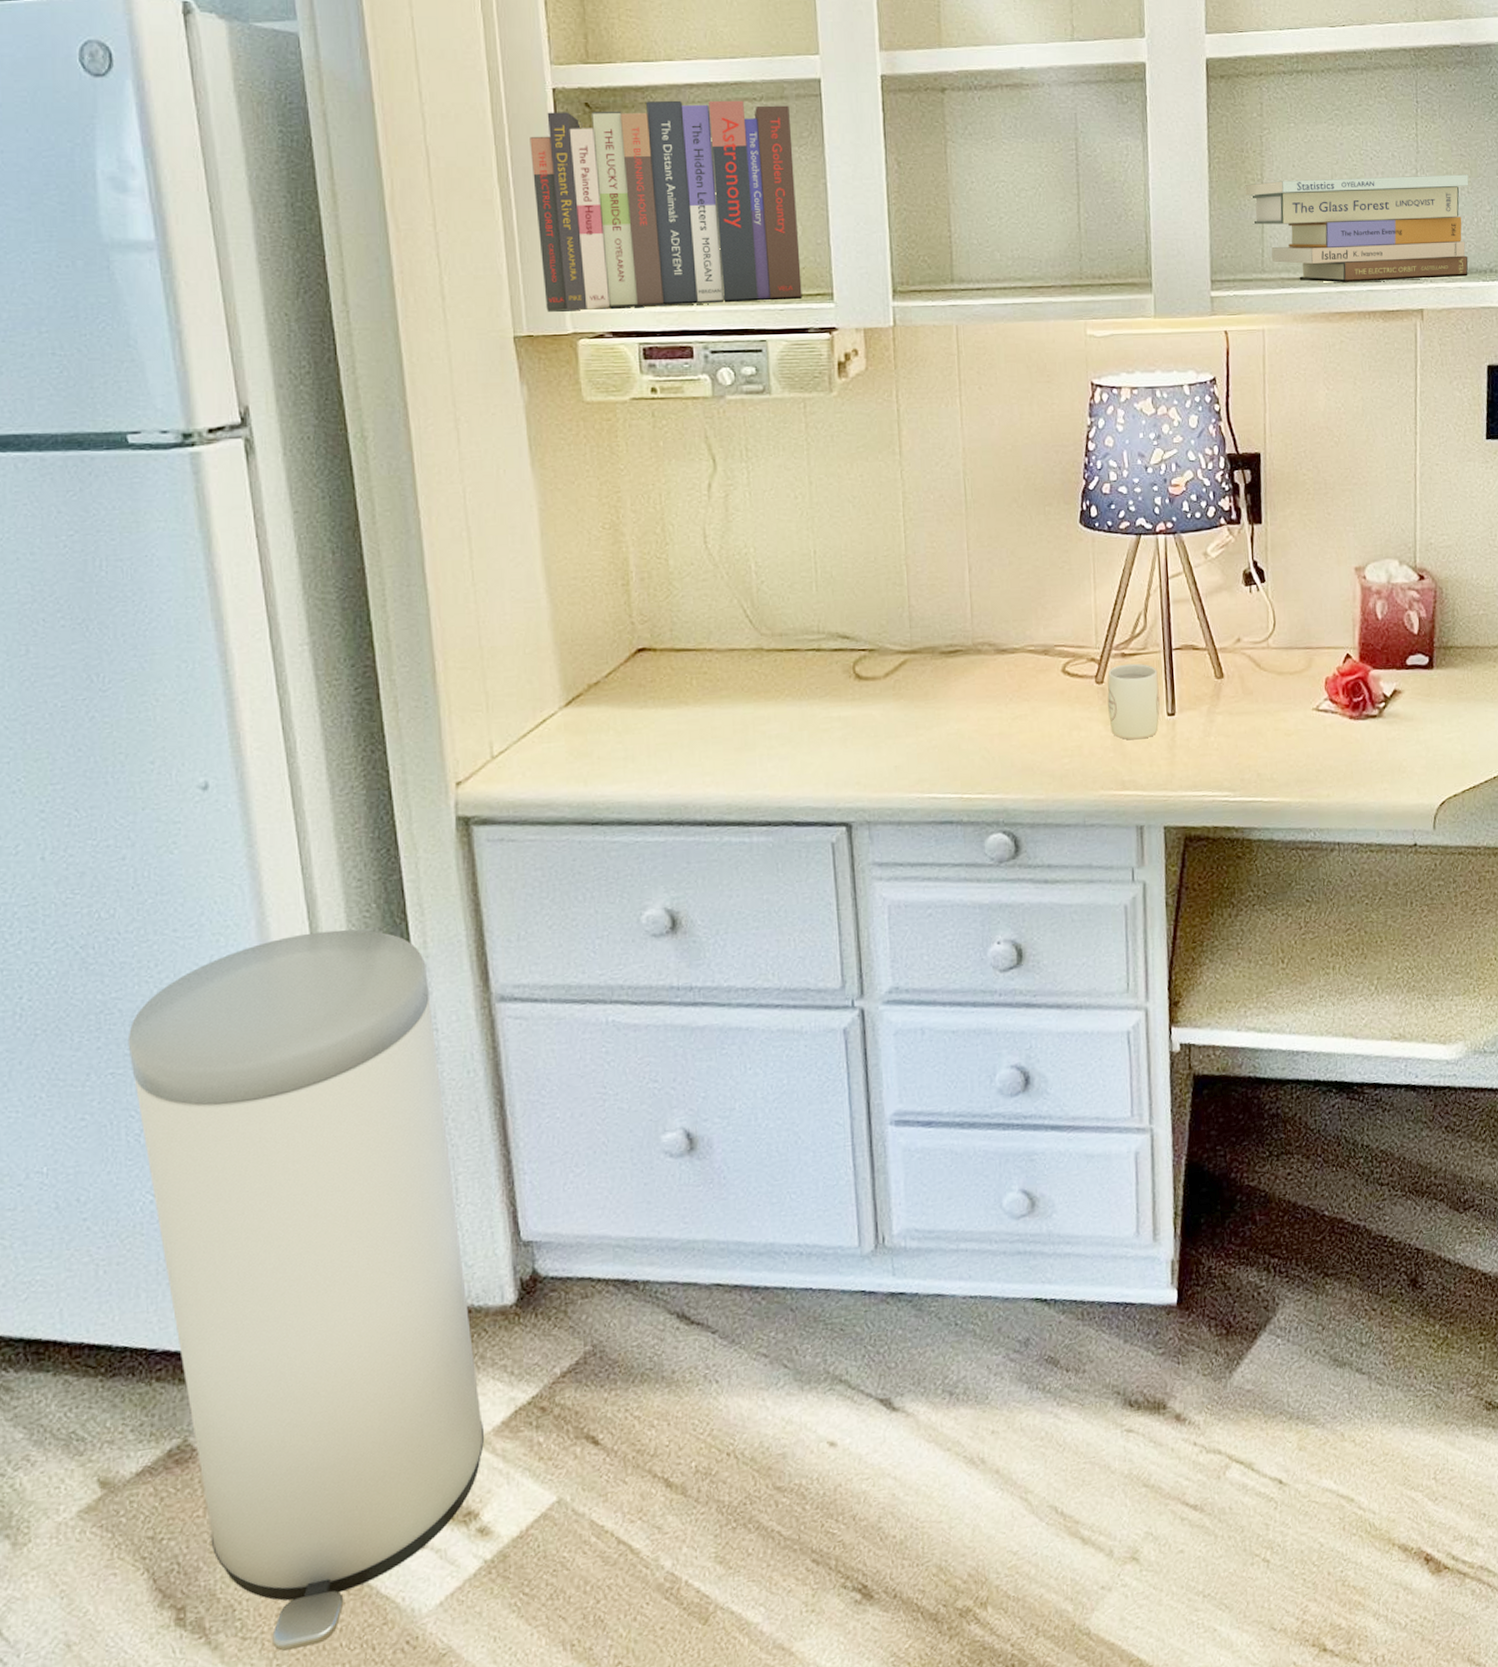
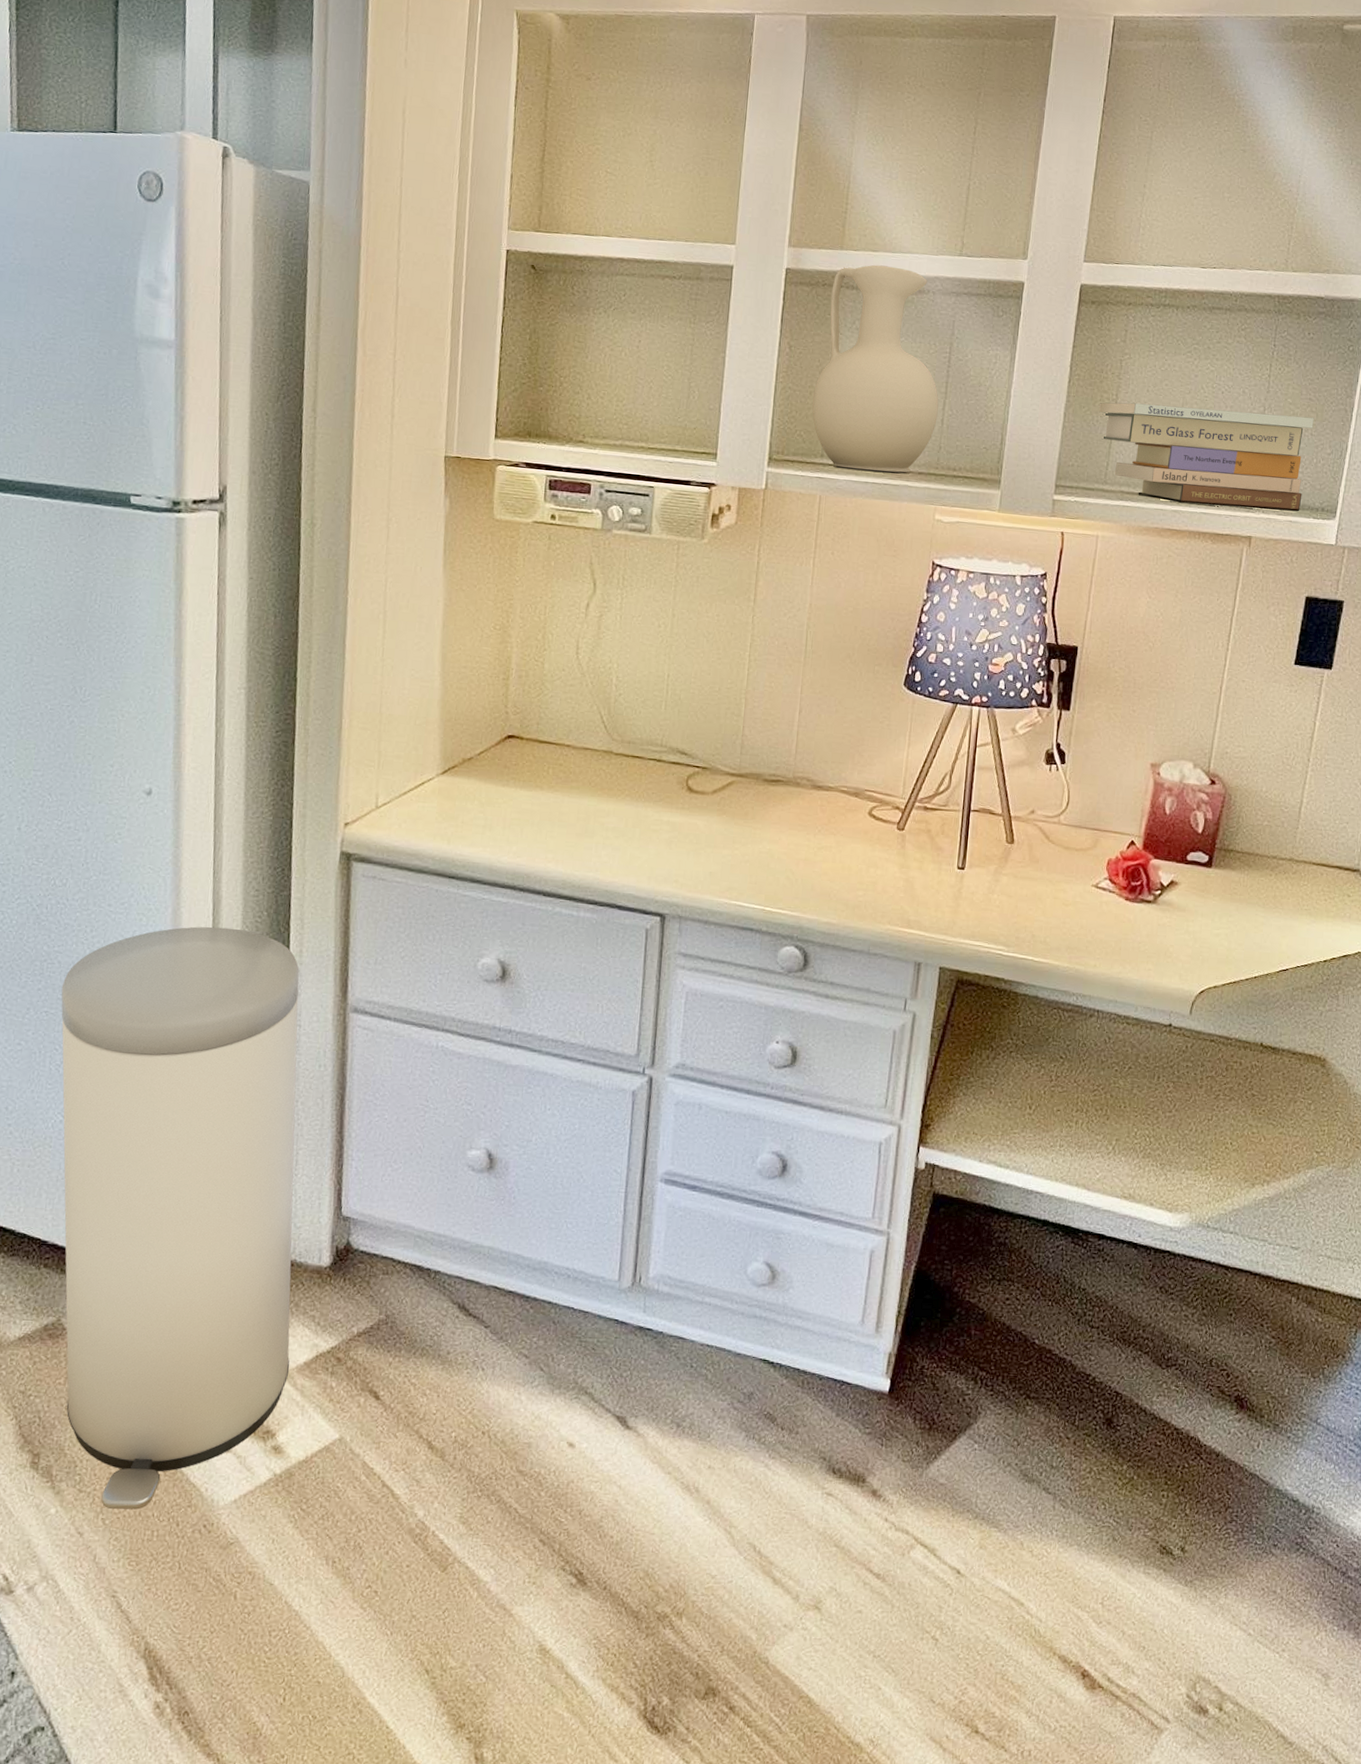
books: present [530,100,802,311] -> none [475,269,703,456]
ceramic jug: none [931,61,1073,293] -> present [812,264,939,475]
mug: present [1107,663,1160,740] -> none [904,816,954,886]

